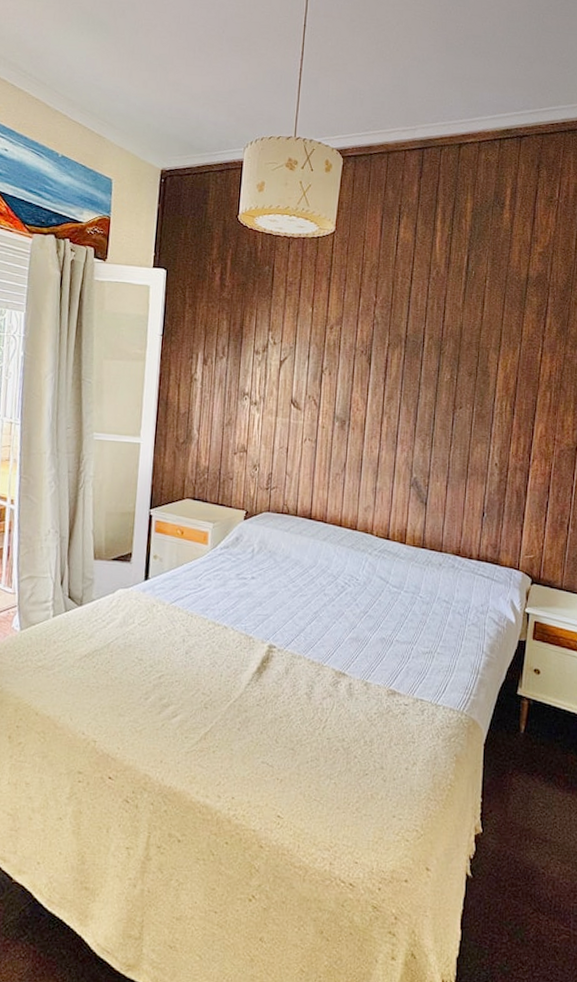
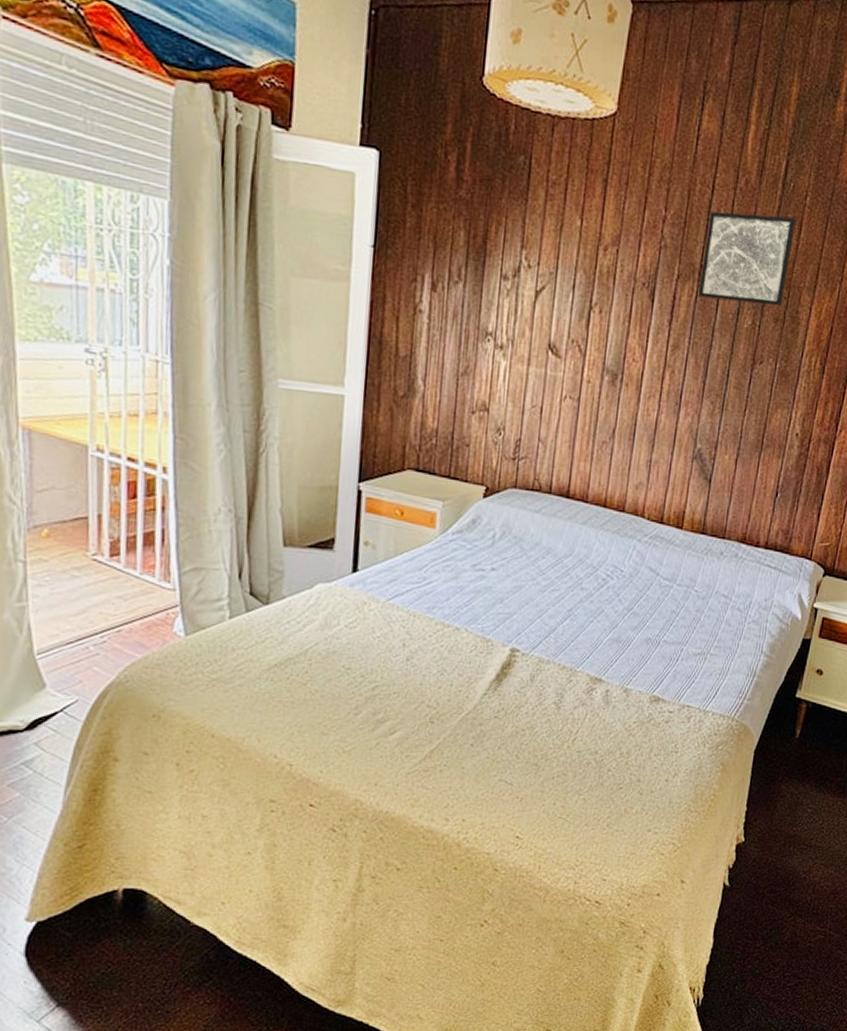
wall art: none [406,295,479,364] -> present [699,211,796,306]

